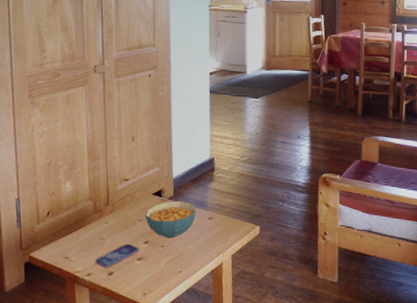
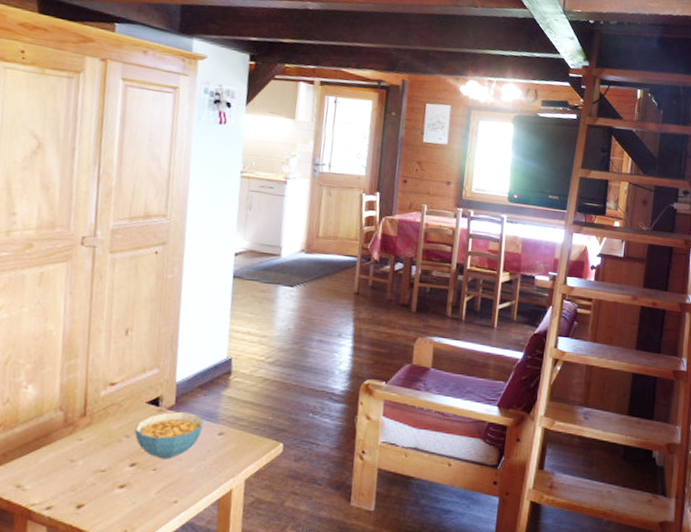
smartphone: present [95,243,139,268] -> none [58,466,123,499]

